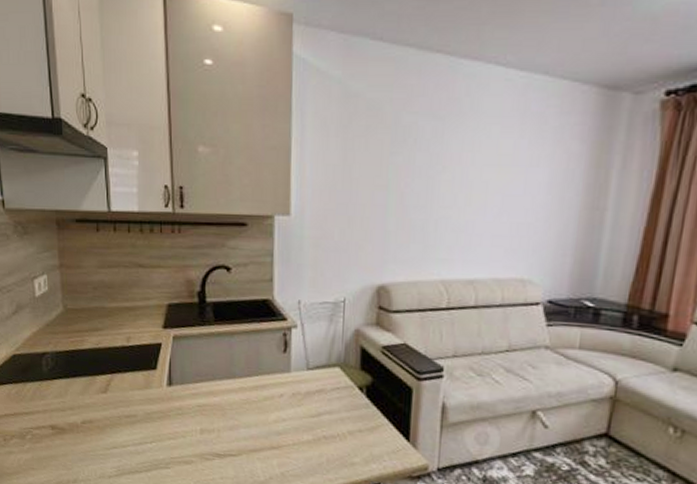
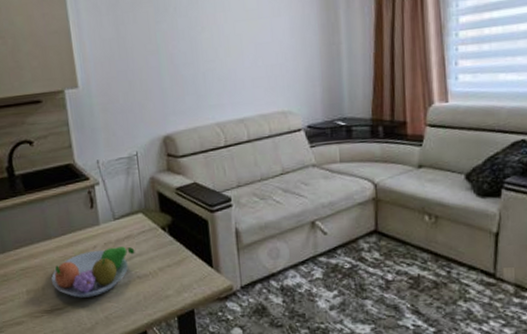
fruit bowl: none [229,399,325,449] -> present [51,246,135,298]

